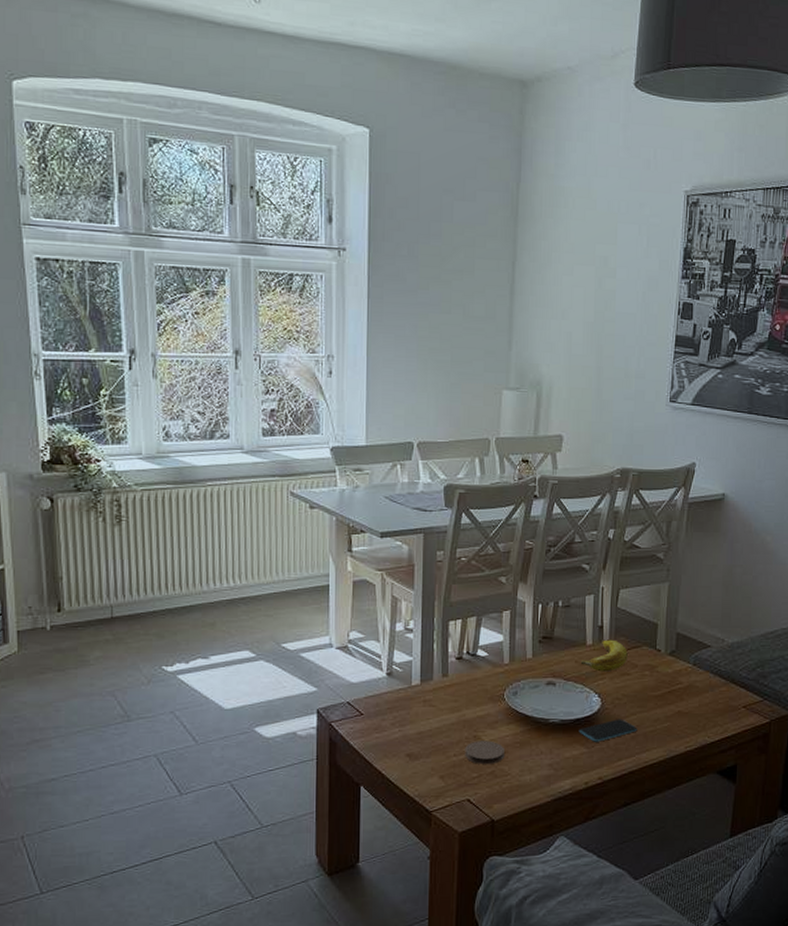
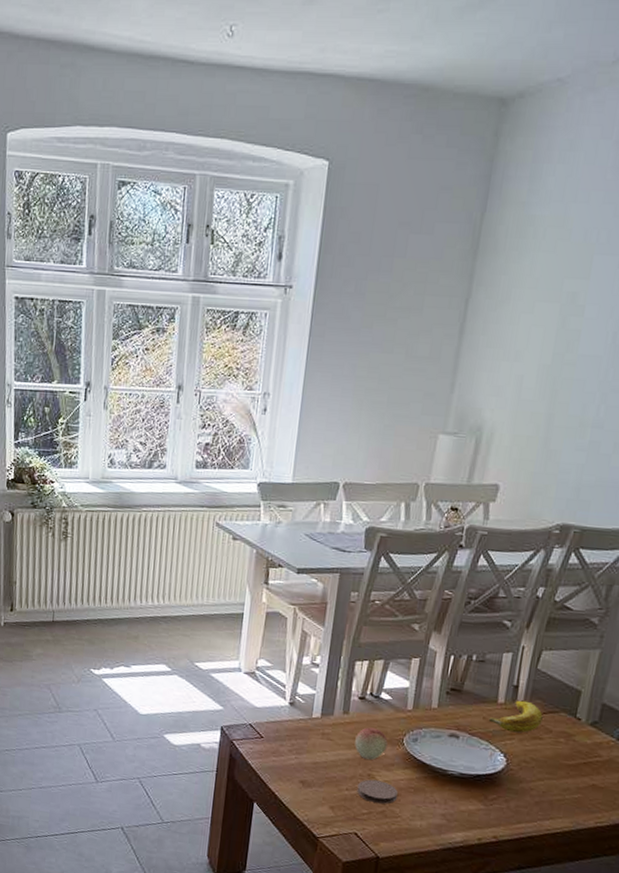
fruit: none [457,687,489,720] -> present [354,727,388,760]
smartphone: present [579,719,638,742] -> none [478,781,543,802]

